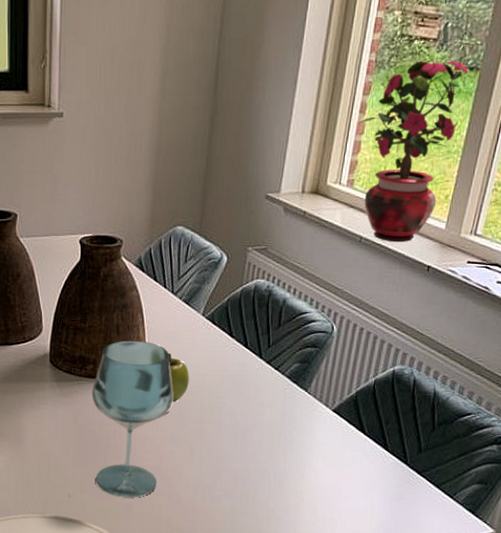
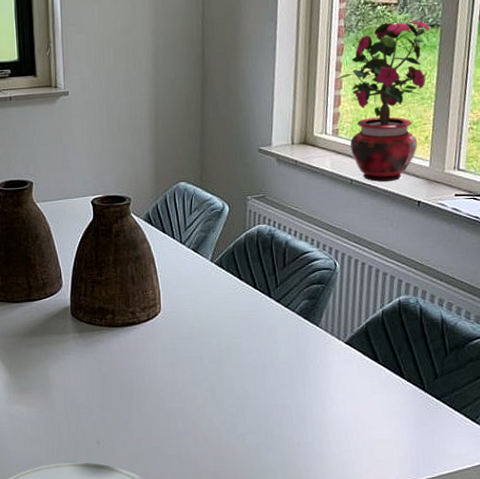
wine glass: present [91,340,174,498] -> none [112,288,191,441]
fruit: present [168,353,189,403] -> none [182,298,204,345]

